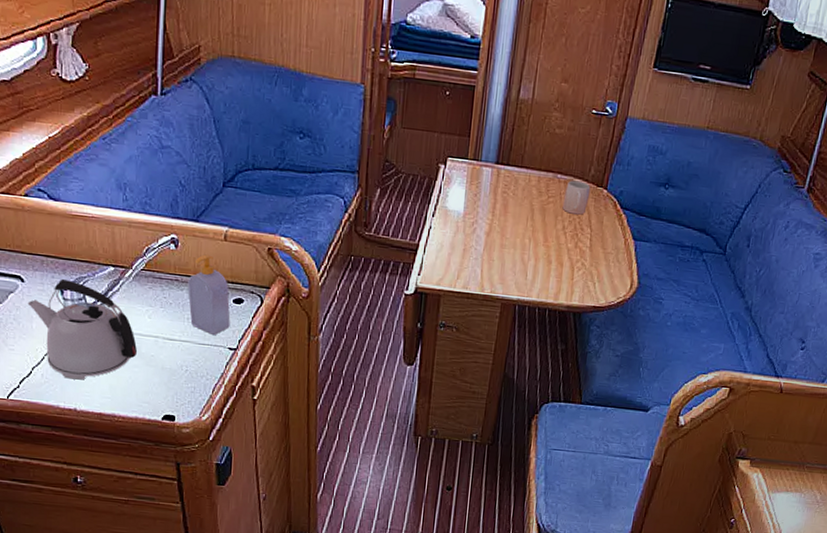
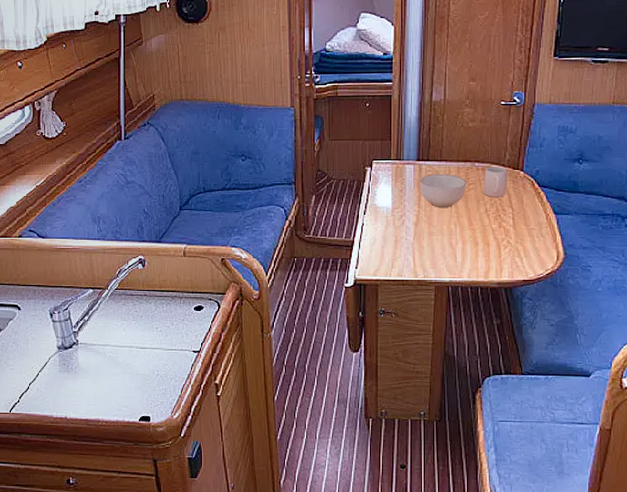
kettle: present [27,278,137,380] -> none [24,303,115,391]
soap bottle: present [188,254,231,336] -> none [155,270,193,341]
bowl: none [496,181,547,220] -> present [420,173,467,208]

